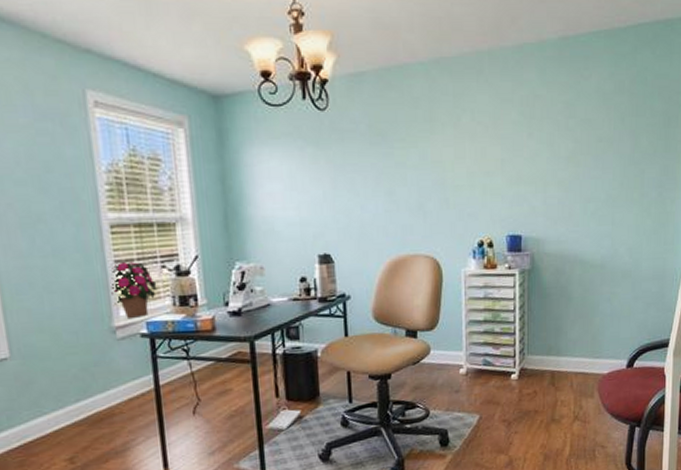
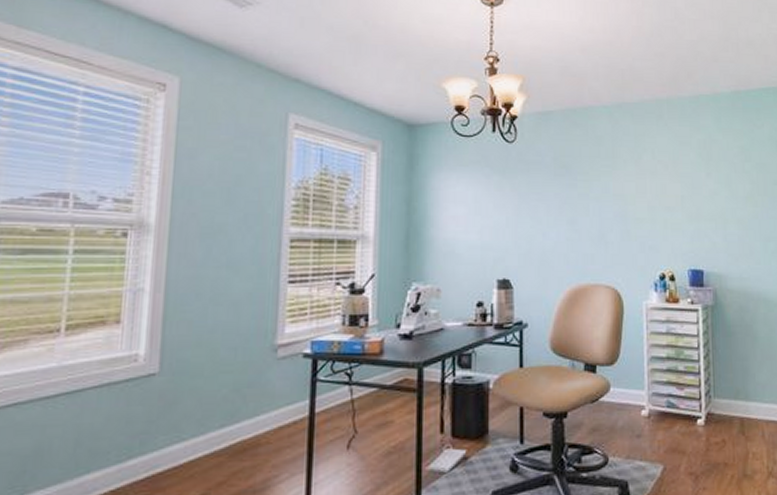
potted flower: present [111,261,158,320] -> none [280,276,329,338]

